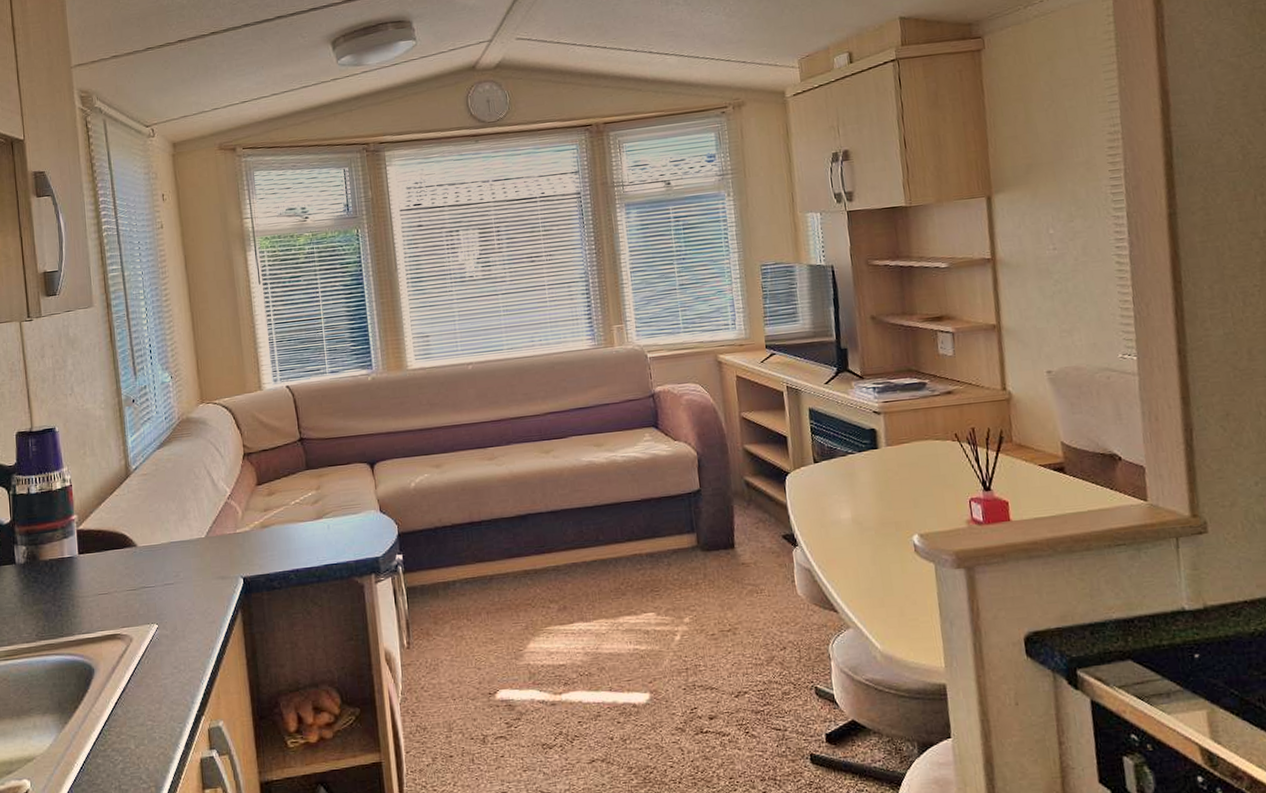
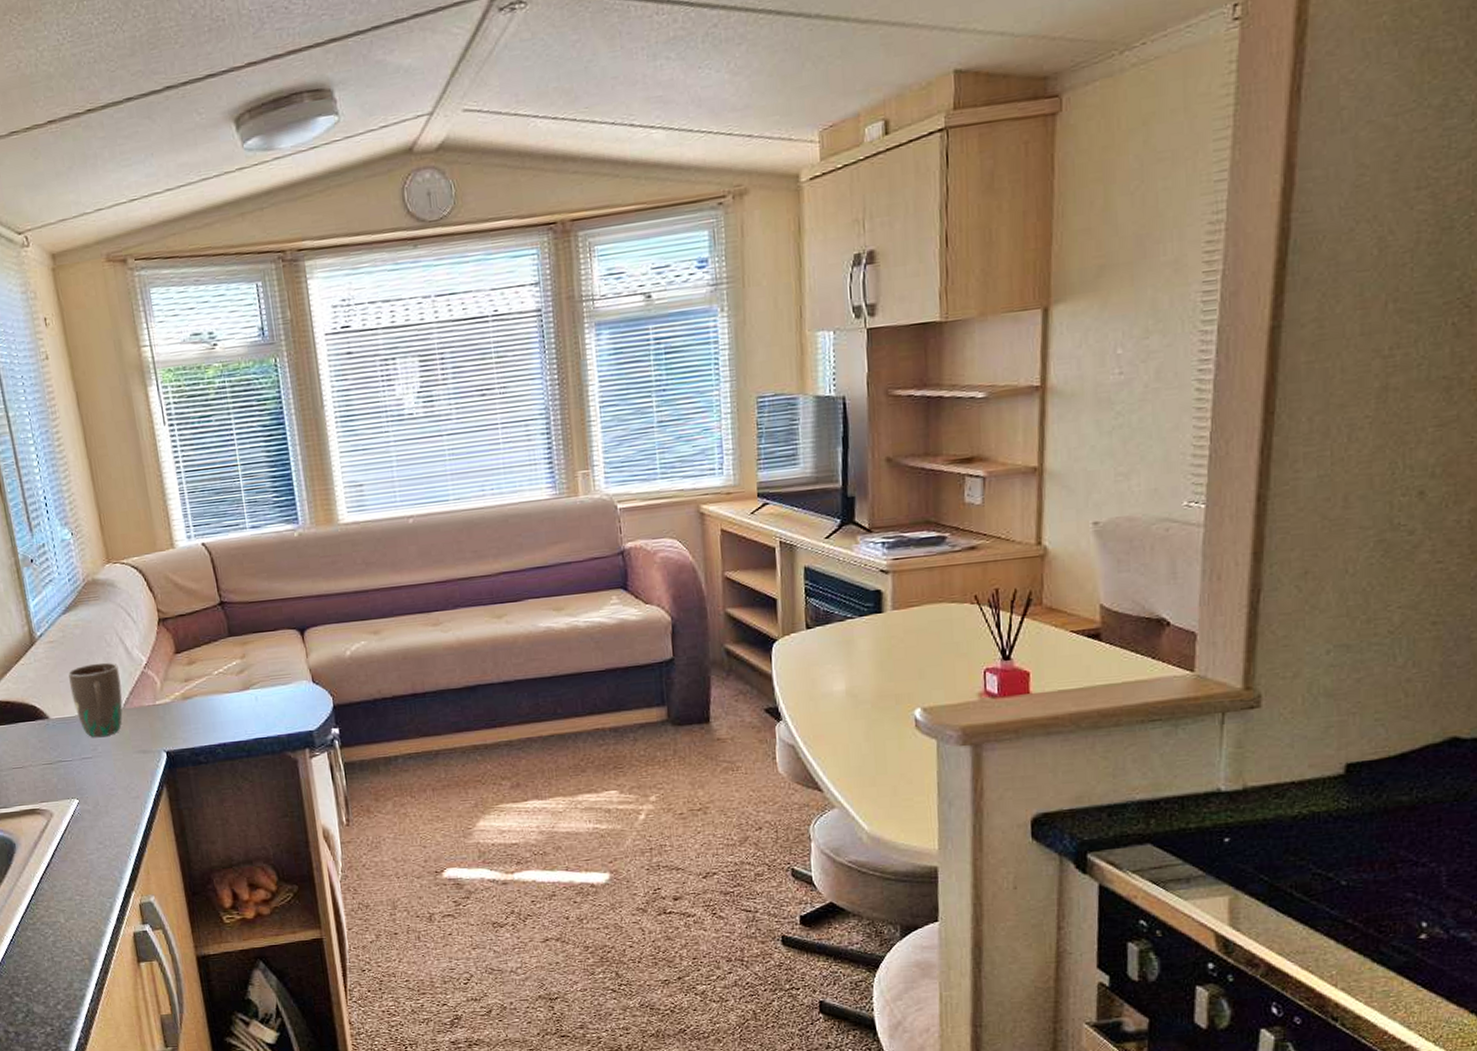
mug: none [158,493,206,565] -> present [68,662,123,738]

